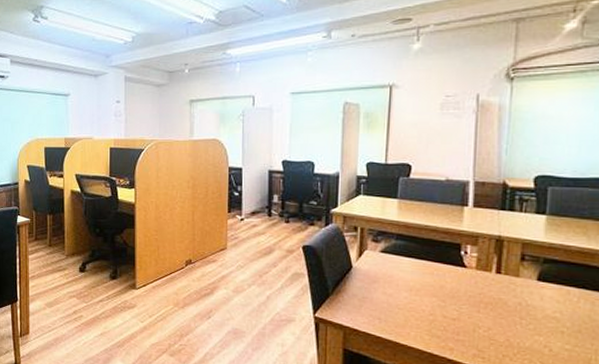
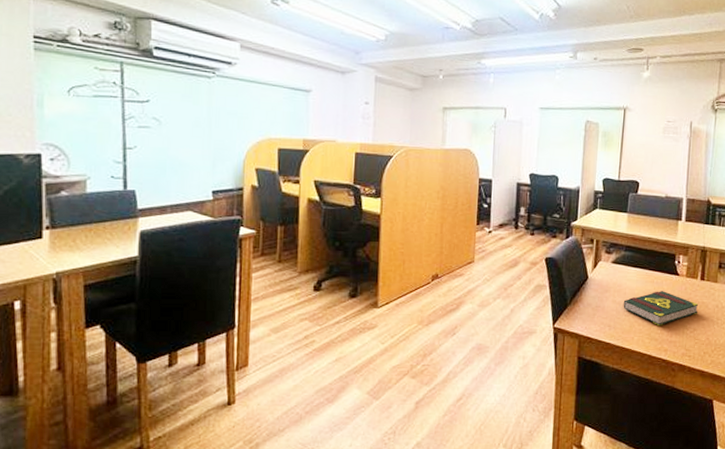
book: none [395,283,494,322] -> present [623,291,698,325]

